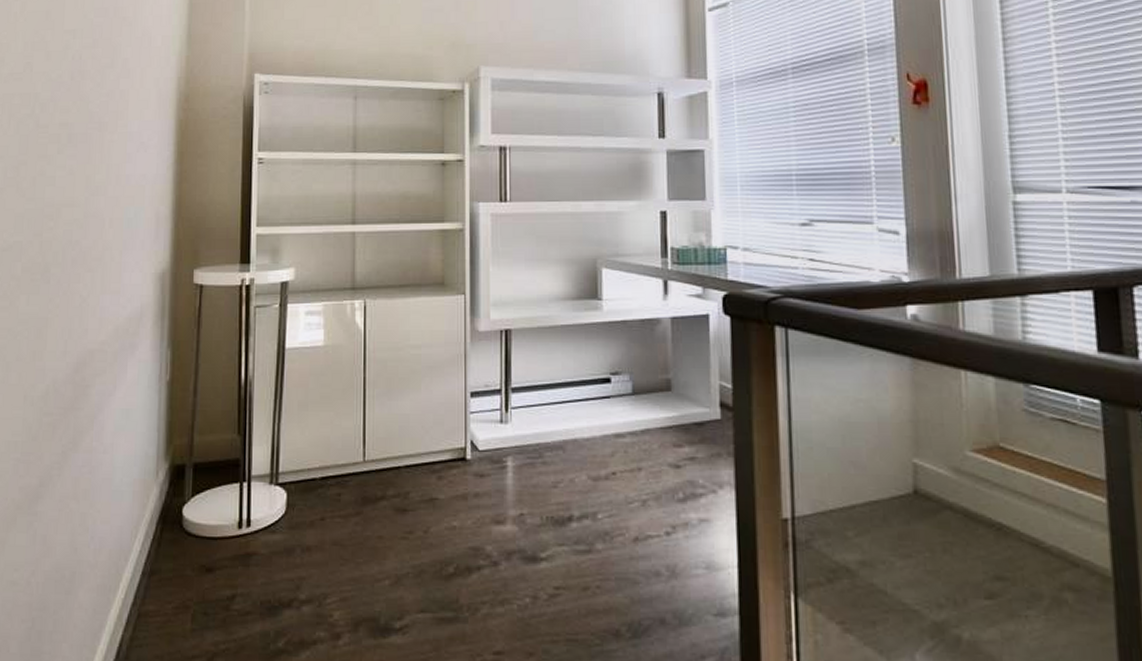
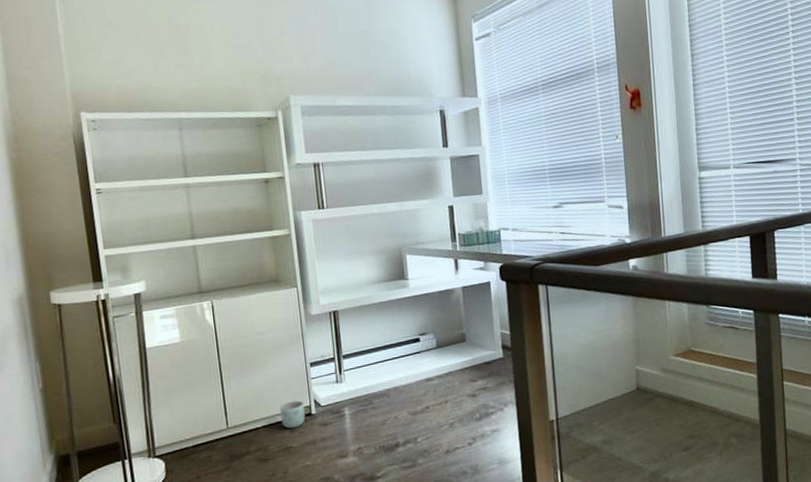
planter: none [428,438,458,474] -> present [280,400,305,429]

